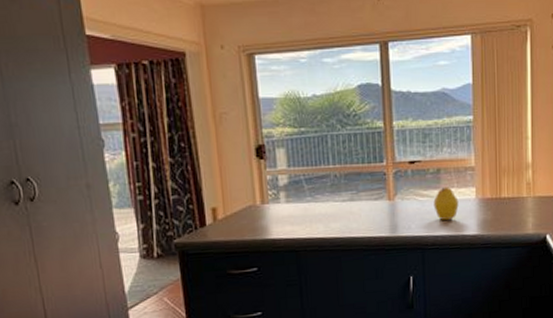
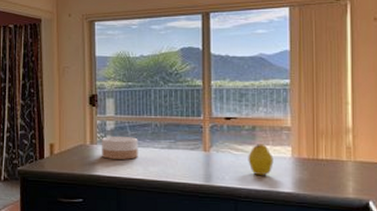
bowl: none [274,191,318,219] -> present [102,136,138,160]

